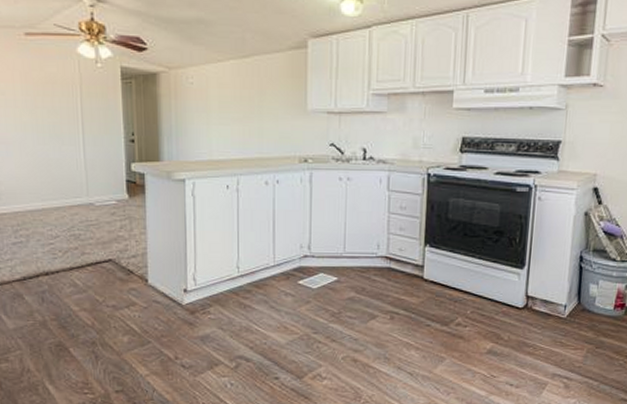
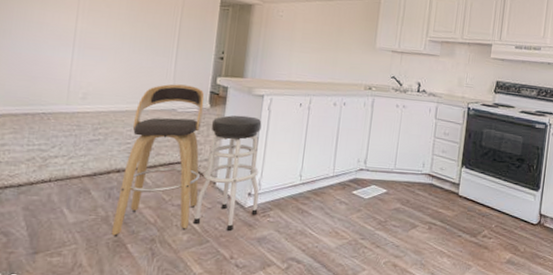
bar stool: none [51,175,132,342] -> present [111,84,205,237]
bar stool: none [130,204,197,330] -> present [192,115,262,231]

